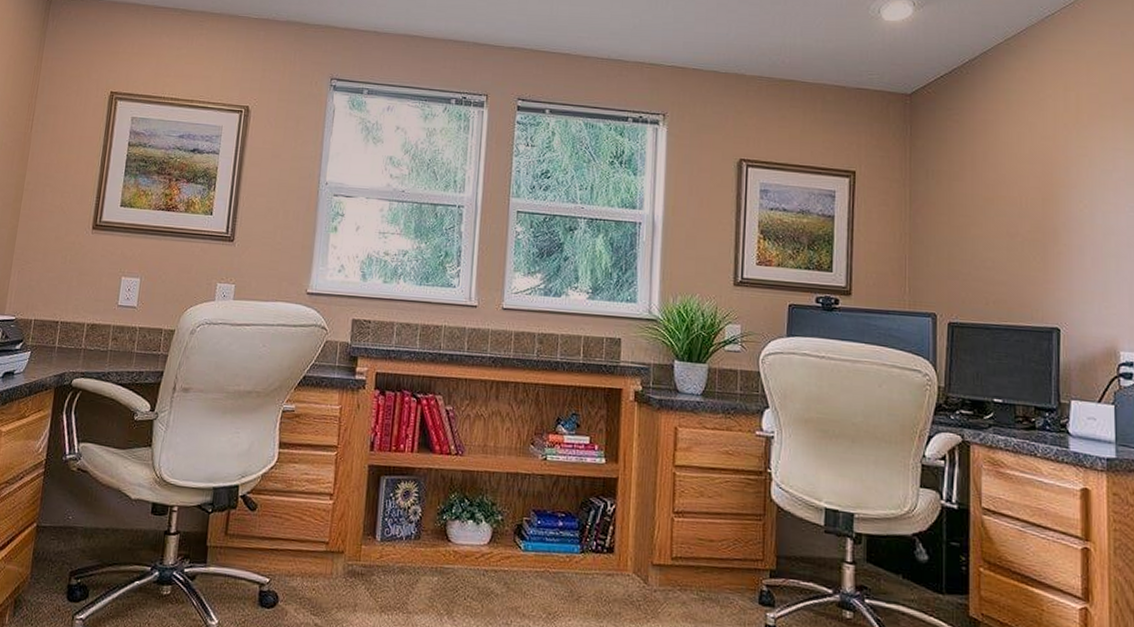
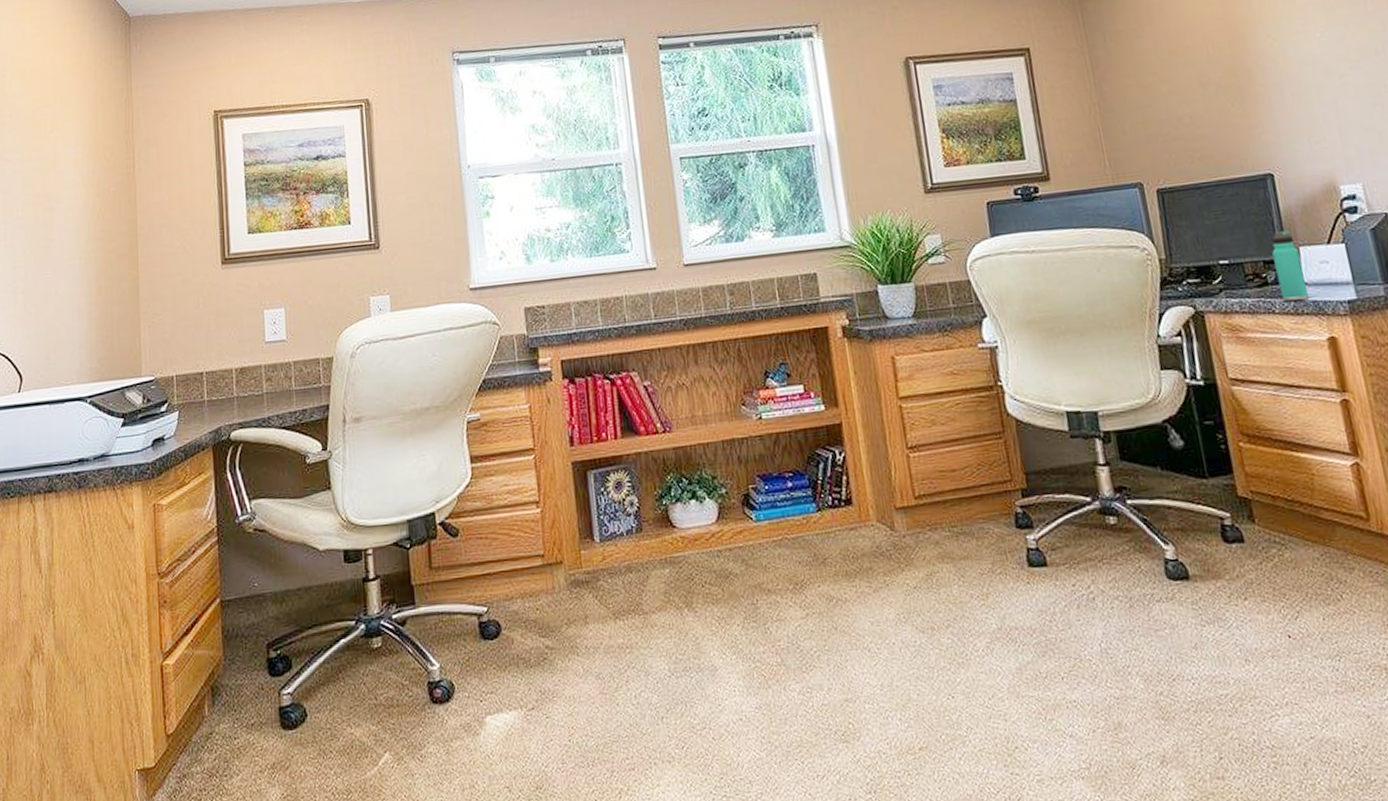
thermos bottle: none [1045,382,1072,450] -> present [1272,230,1310,302]

